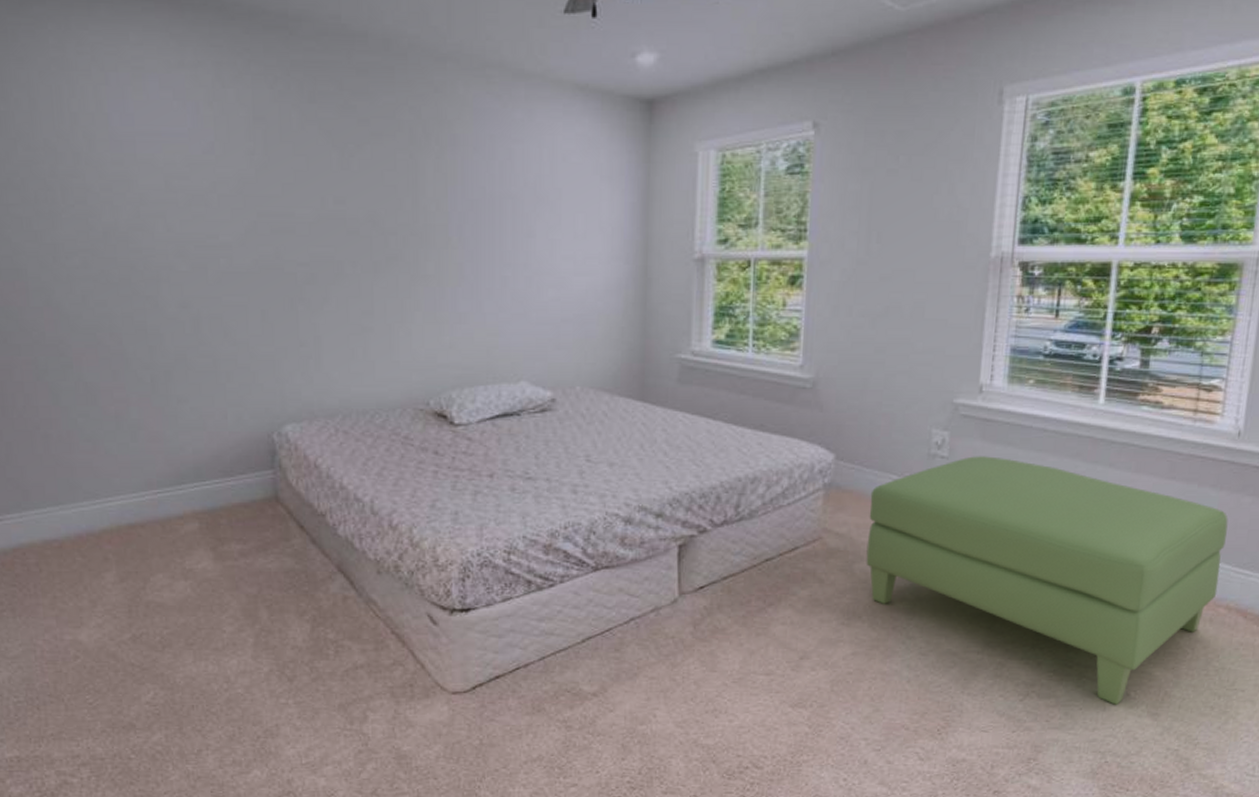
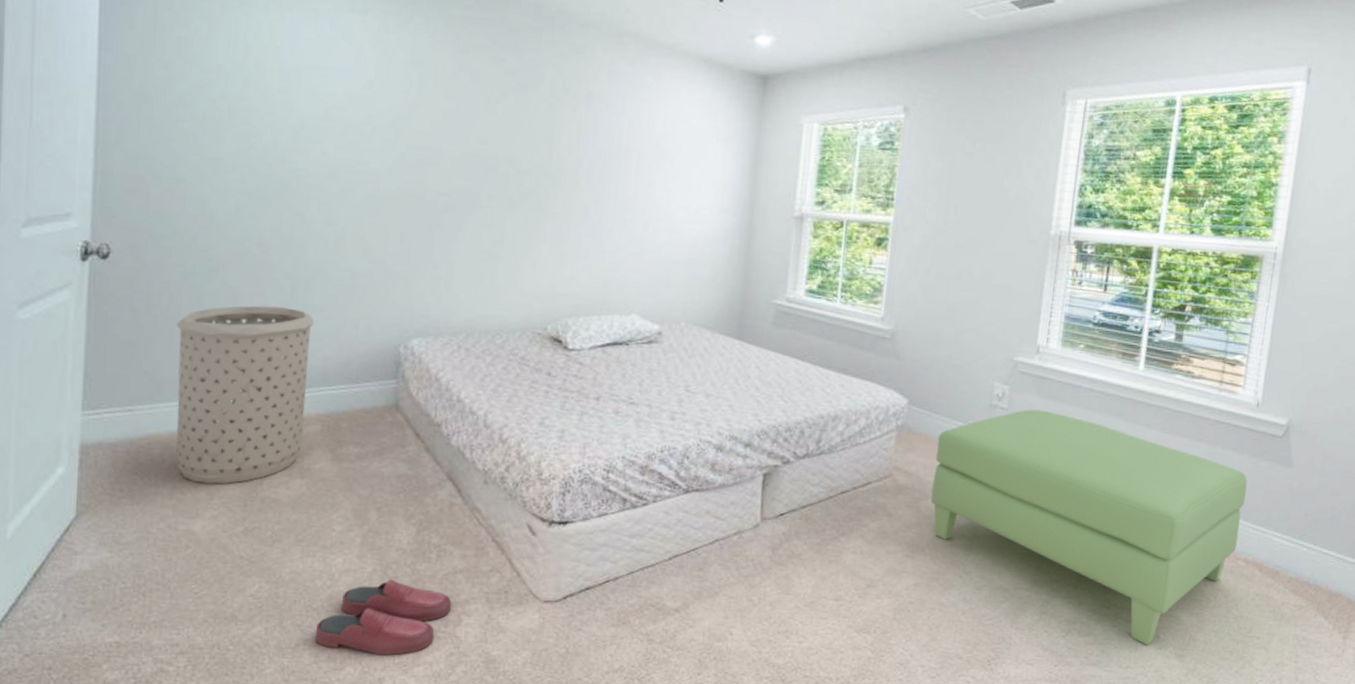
laundry basket: none [35,400,182,591] -> present [176,305,314,485]
slippers: none [217,679,356,757] -> present [316,579,452,656]

